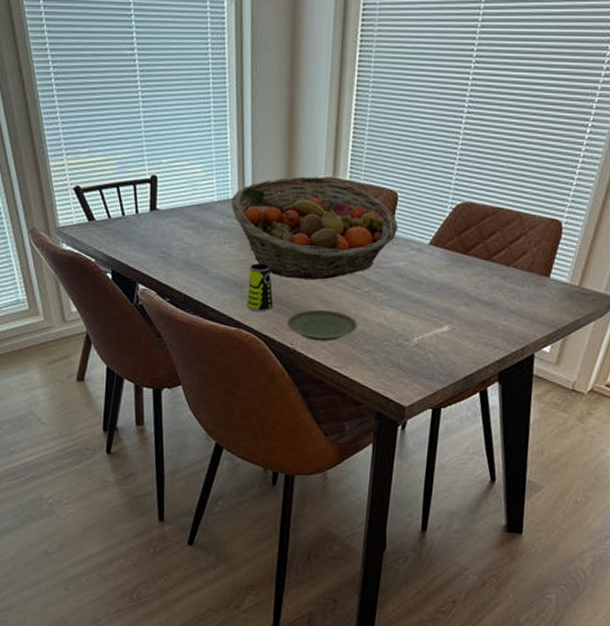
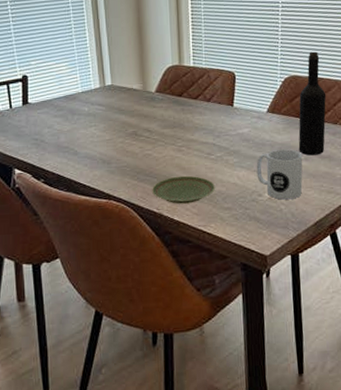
fruit basket: present [231,176,399,280] -> none [93,65,240,152]
cup: present [247,263,273,312] -> none [114,141,138,184]
mug: none [406,289,463,348] -> present [256,148,303,200]
wine bottle: none [459,173,504,301] -> present [298,51,327,156]

